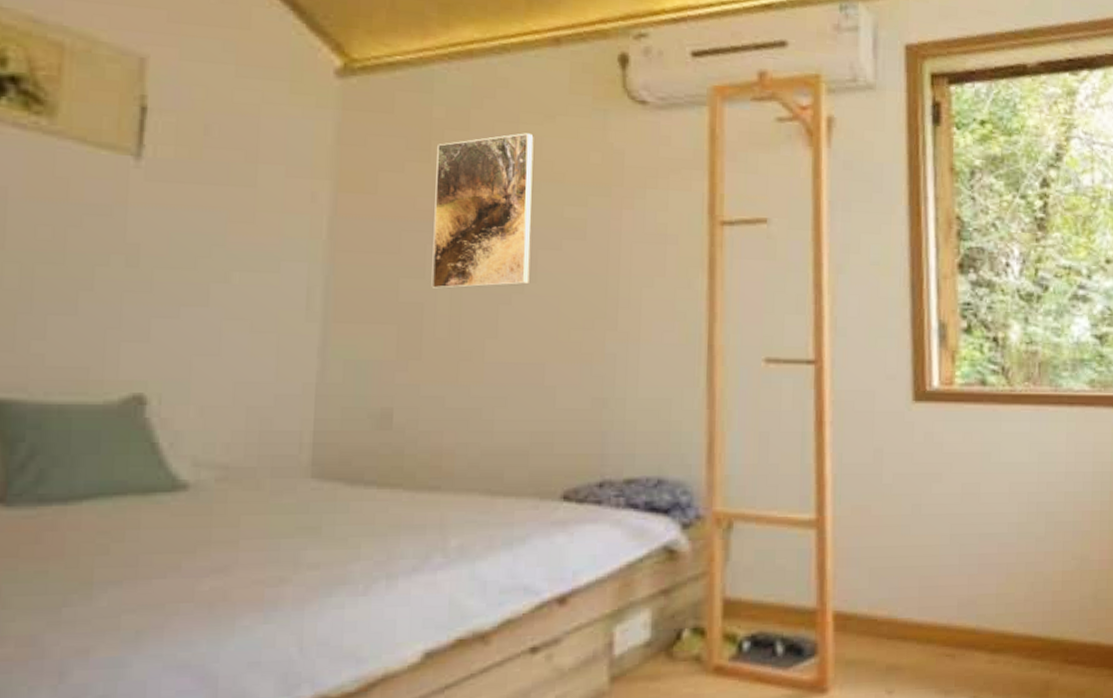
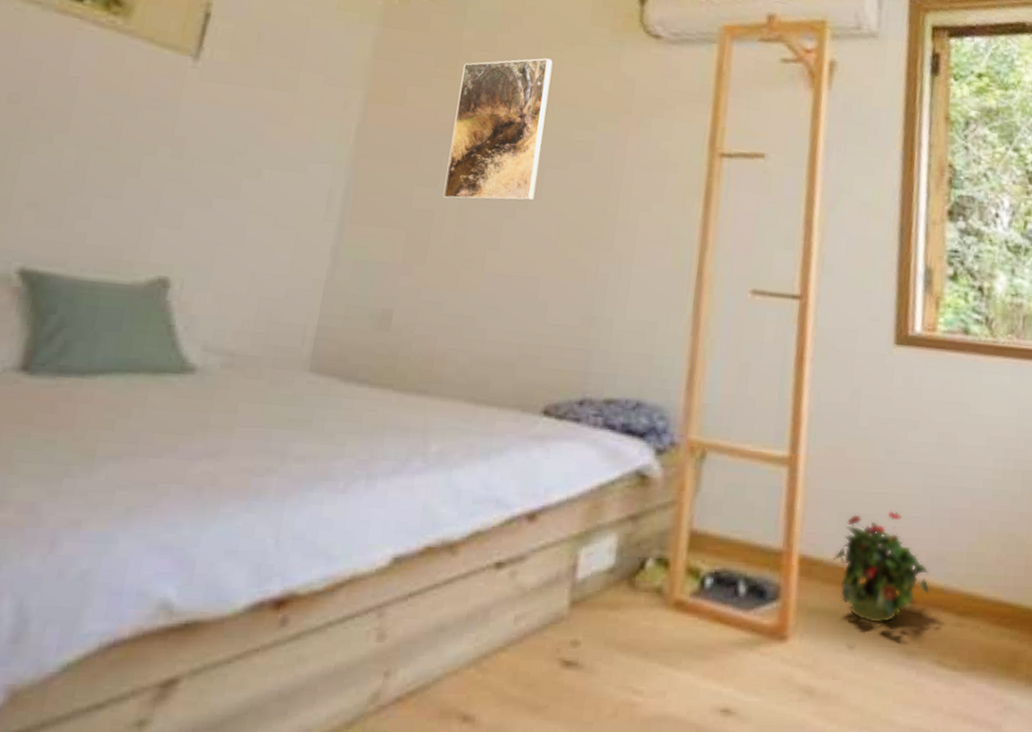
potted plant: none [865,561,962,668] -> present [831,511,930,624]

